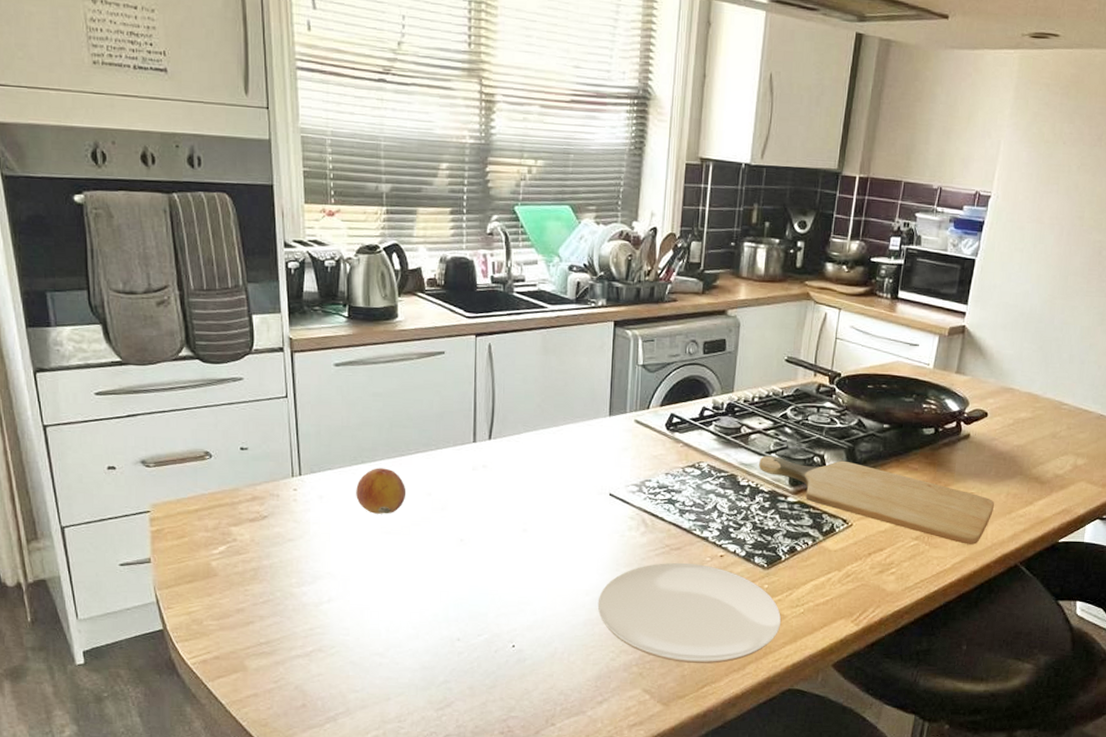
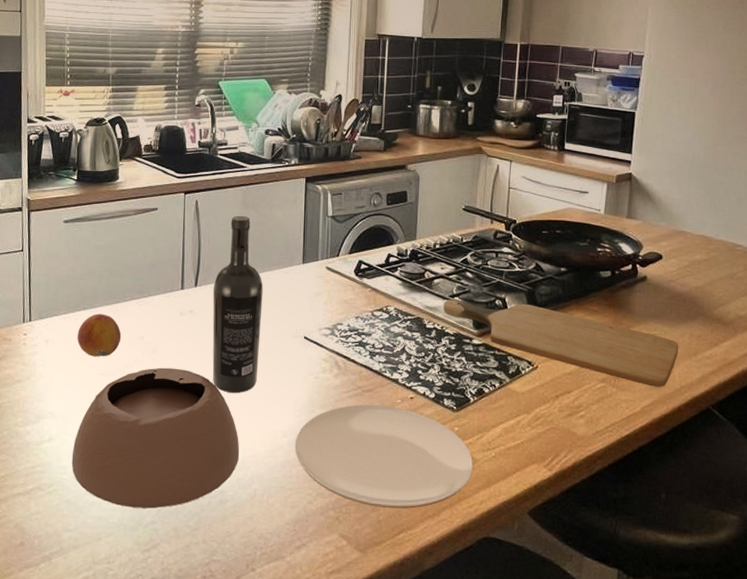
bowl: none [355,525,538,668] -> present [71,367,239,509]
wine bottle: none [509,362,565,552] -> present [212,215,263,394]

